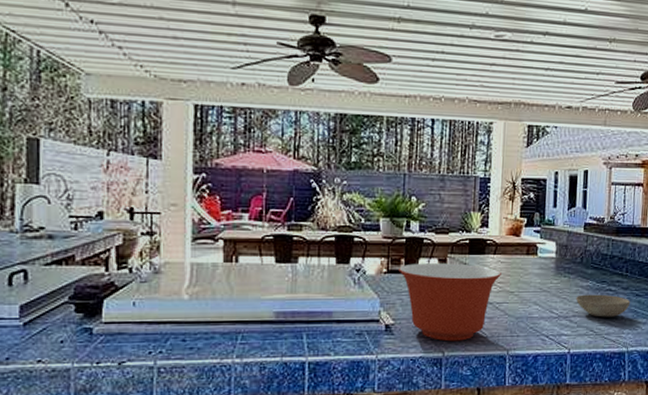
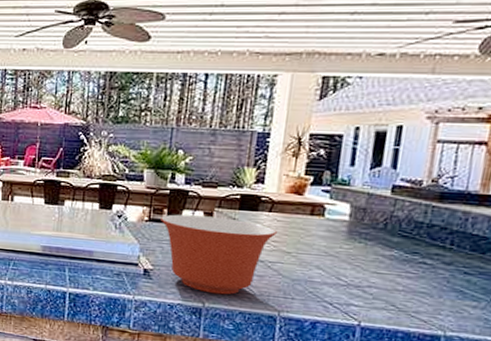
bowl: present [576,294,631,317] -> none [373,264,455,295]

